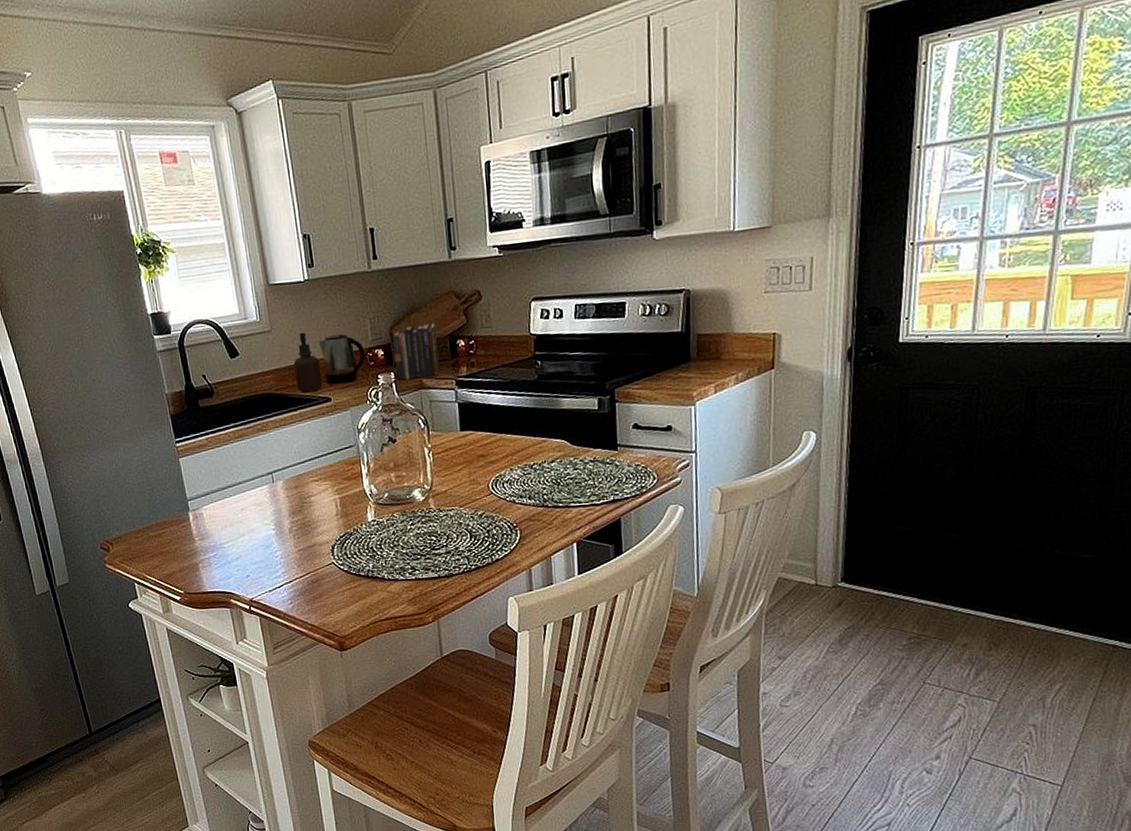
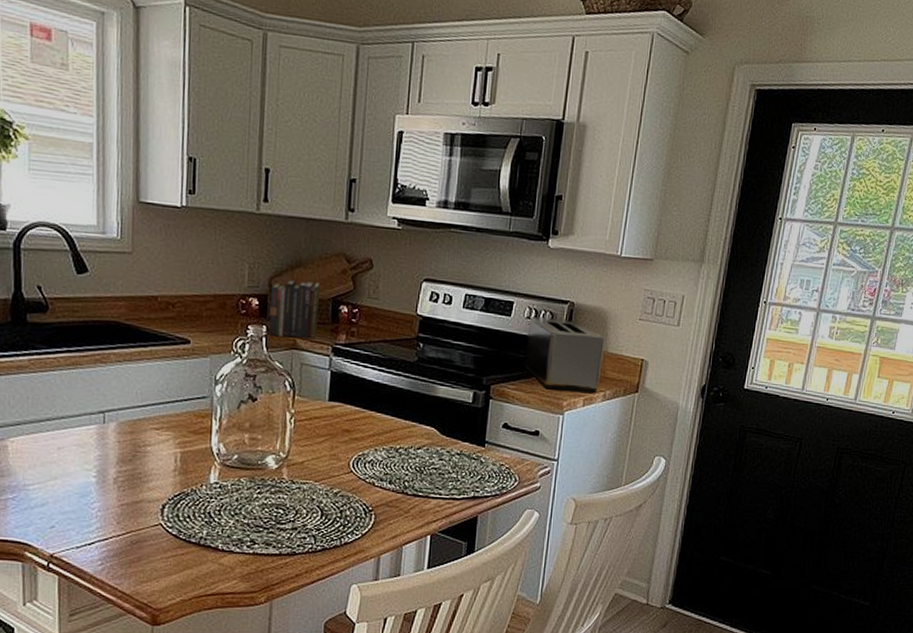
soap dispenser: present [293,332,323,393] -> none [151,262,184,330]
kettle: present [318,333,365,385] -> none [186,271,238,328]
toaster: none [644,307,730,383] -> present [524,317,606,394]

